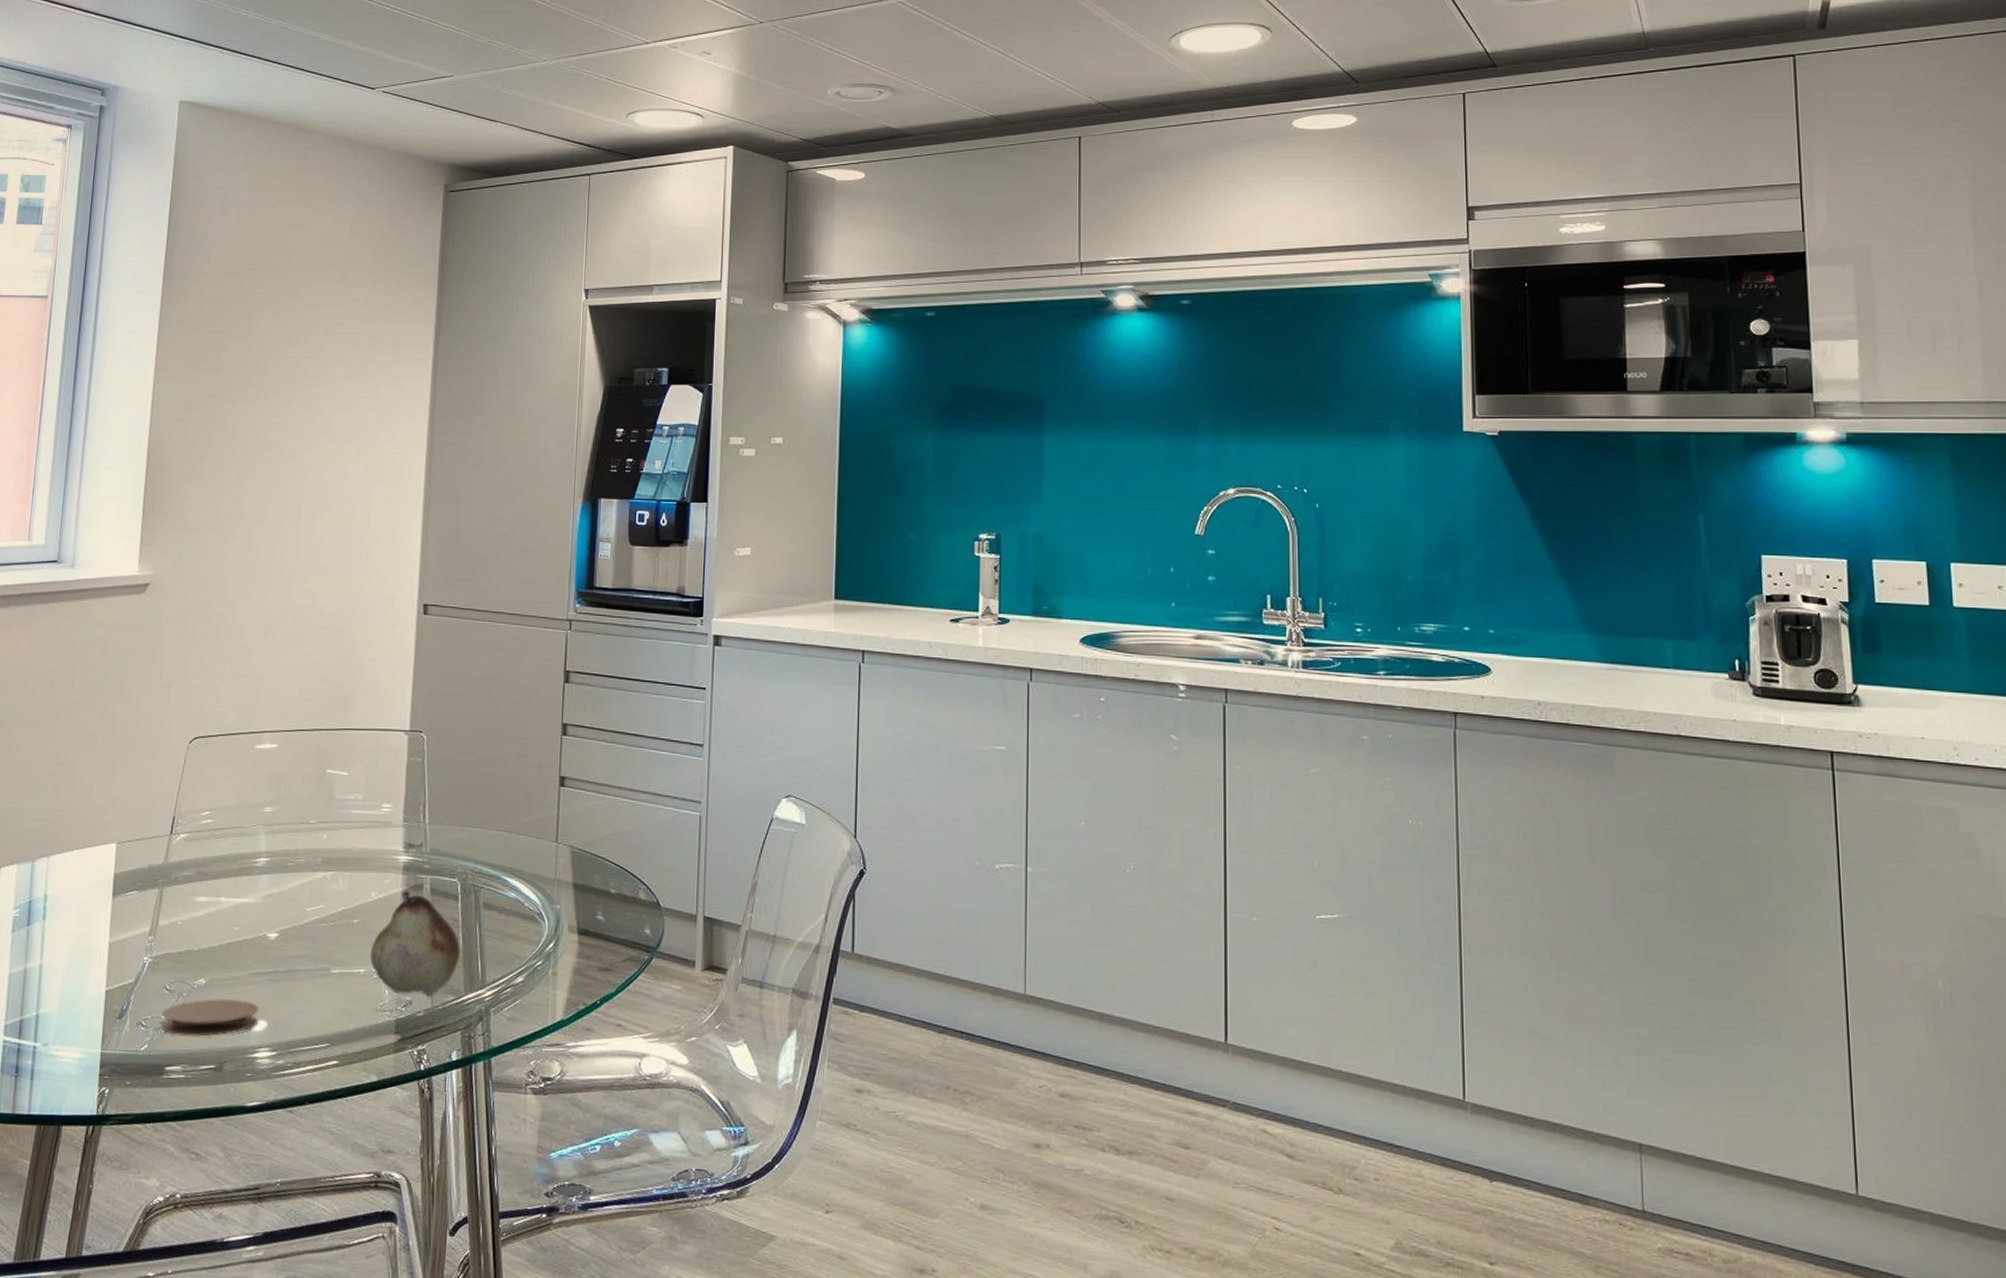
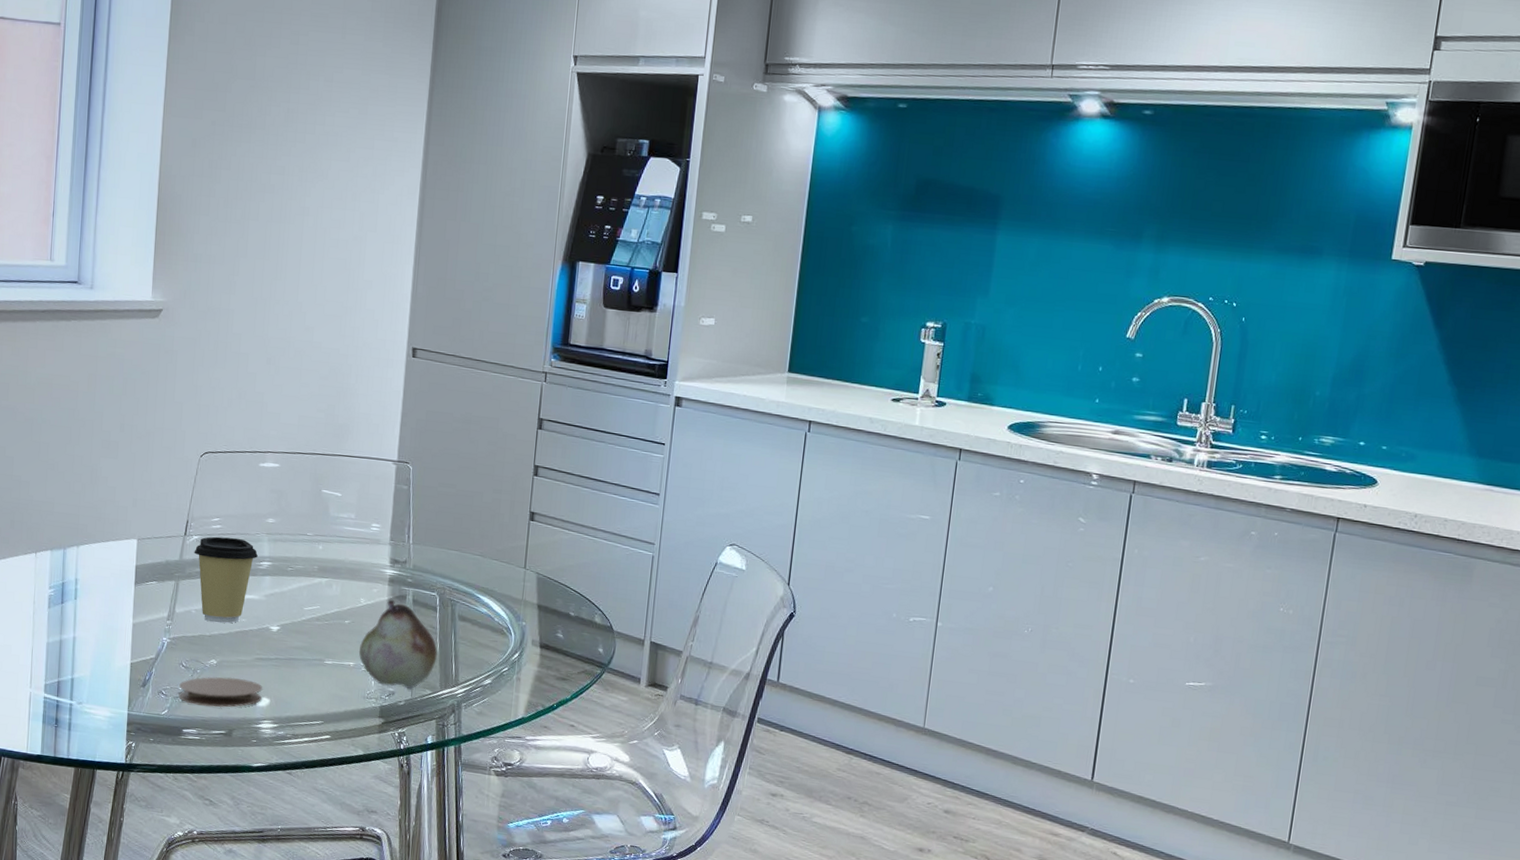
coffee cup: none [181,832,253,935] -> present [194,536,258,624]

